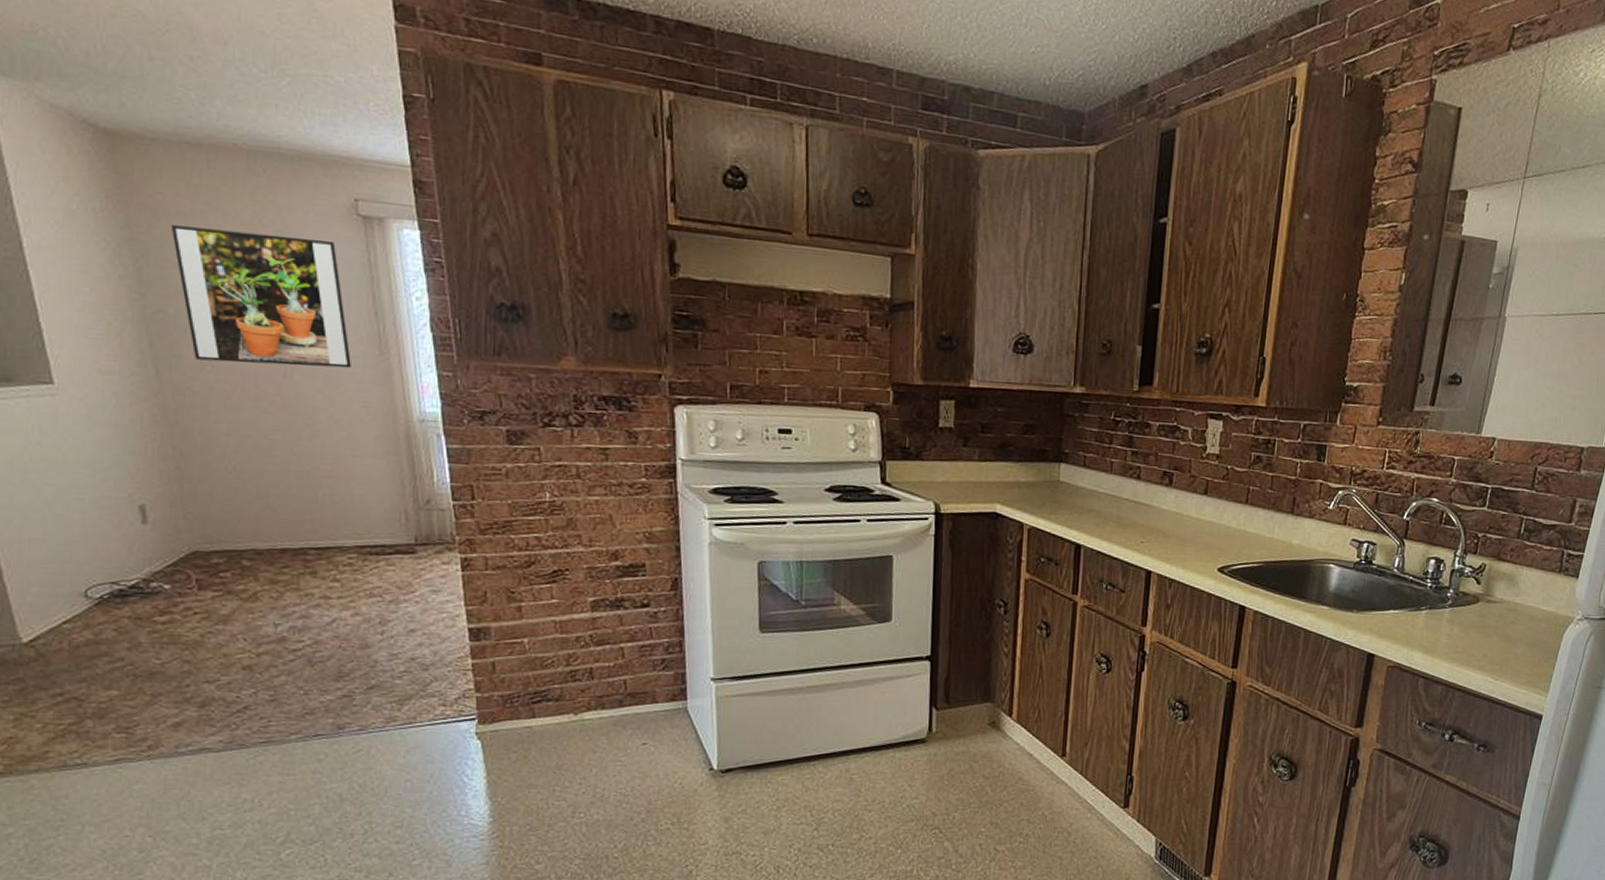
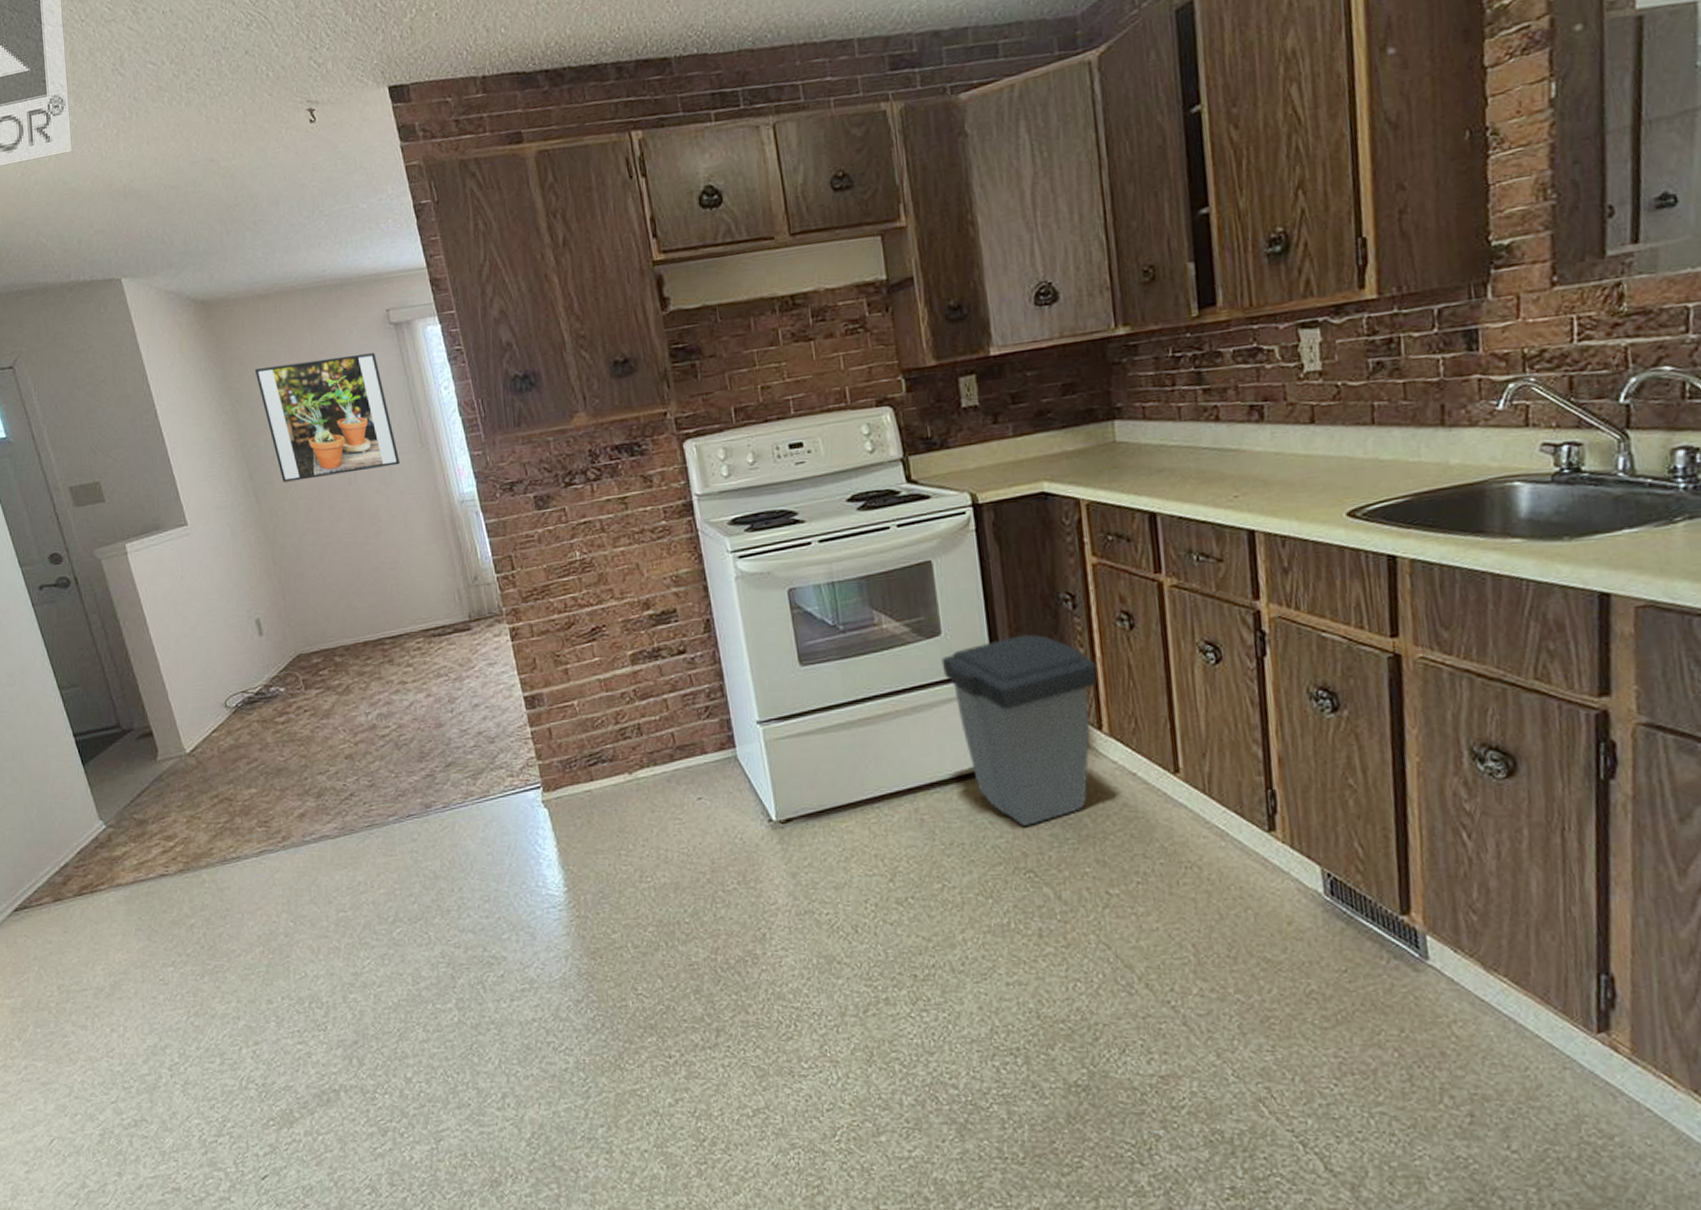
trash can: none [888,630,1015,790] -> present [941,634,1098,826]

